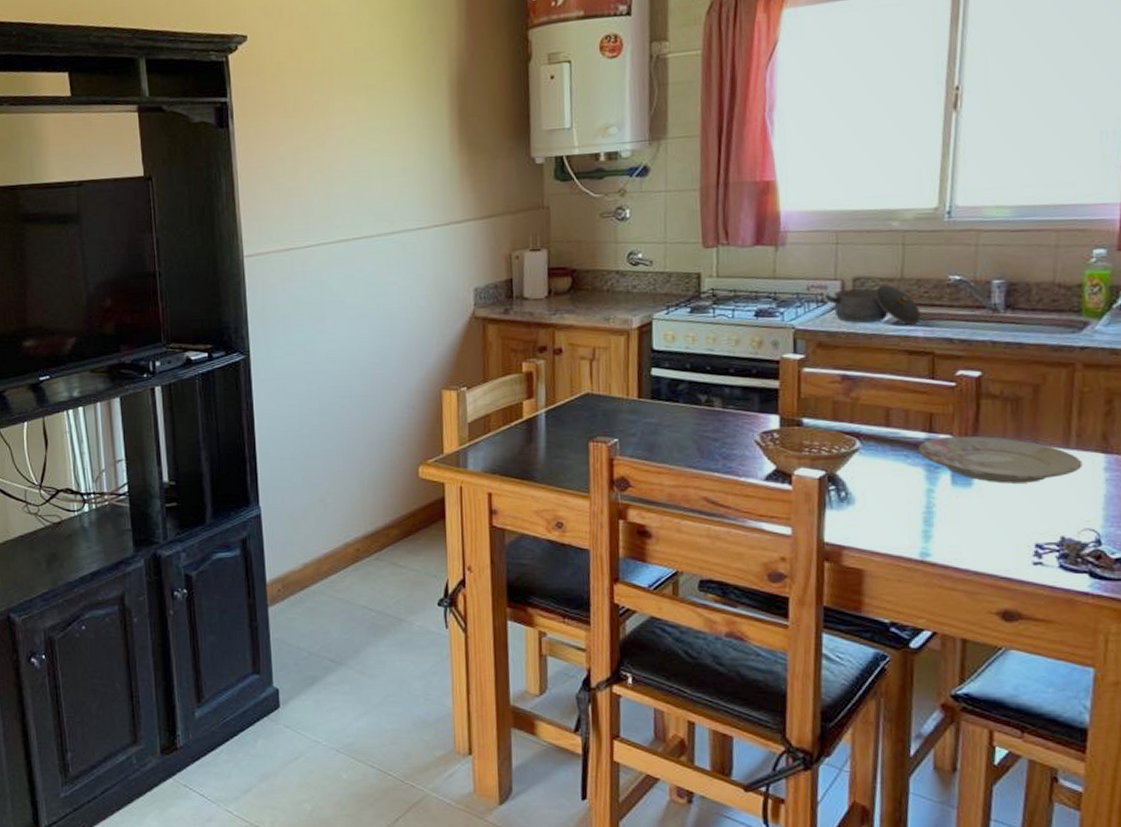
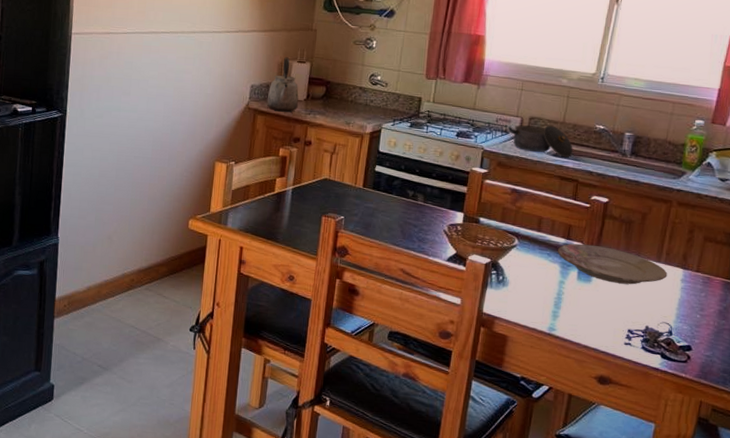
kettle: none [497,246,538,317] -> present [266,57,299,112]

